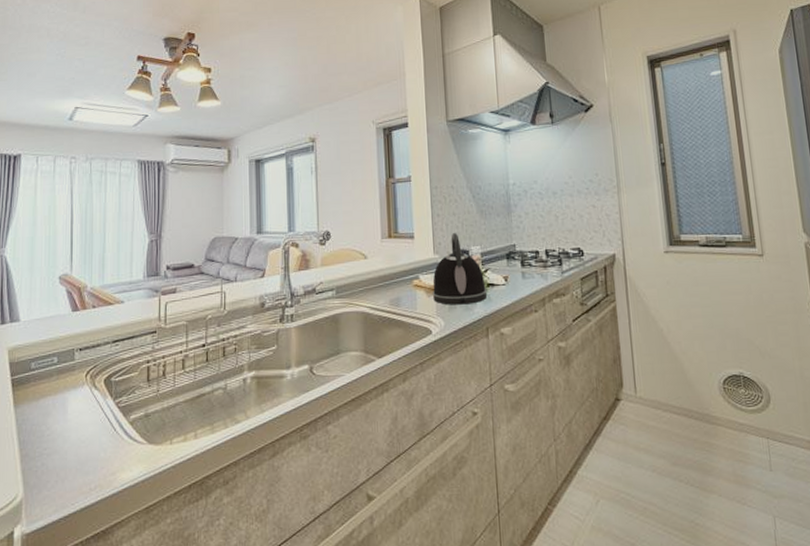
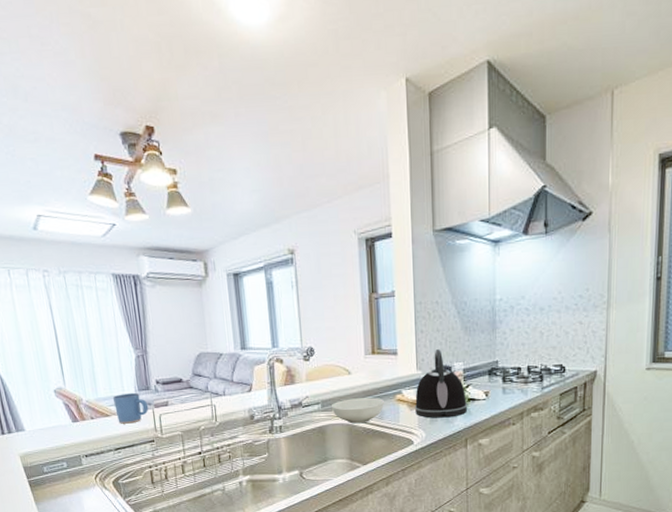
mug: none [119,279,155,313] -> present [112,393,149,424]
bowl: none [345,283,402,312] -> present [331,397,385,424]

